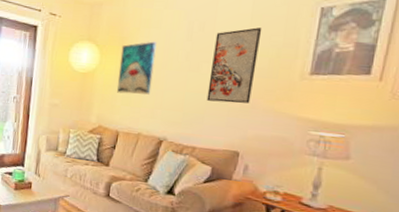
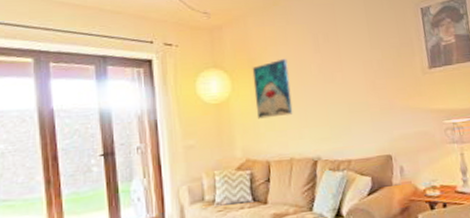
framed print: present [206,27,262,104] -> none [341,32,388,110]

